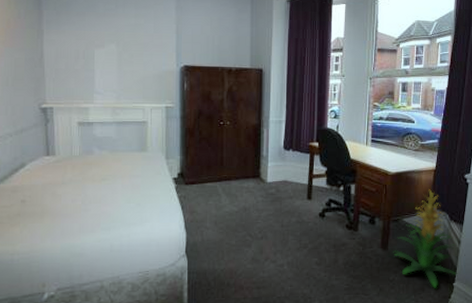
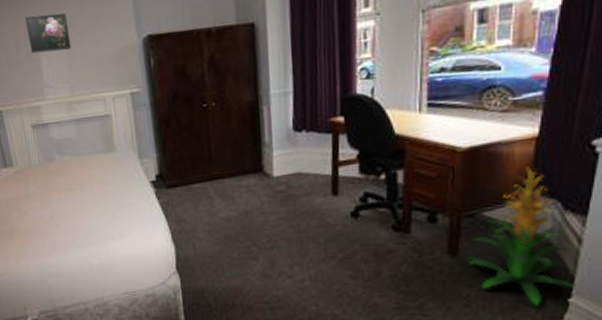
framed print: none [86,36,123,66] -> present [24,12,72,54]

